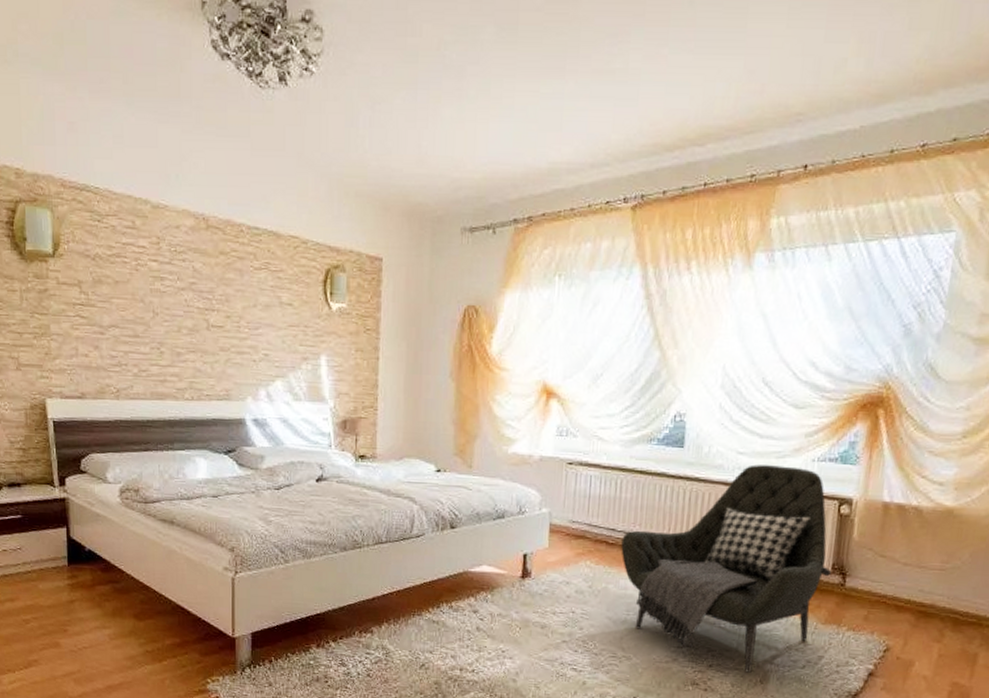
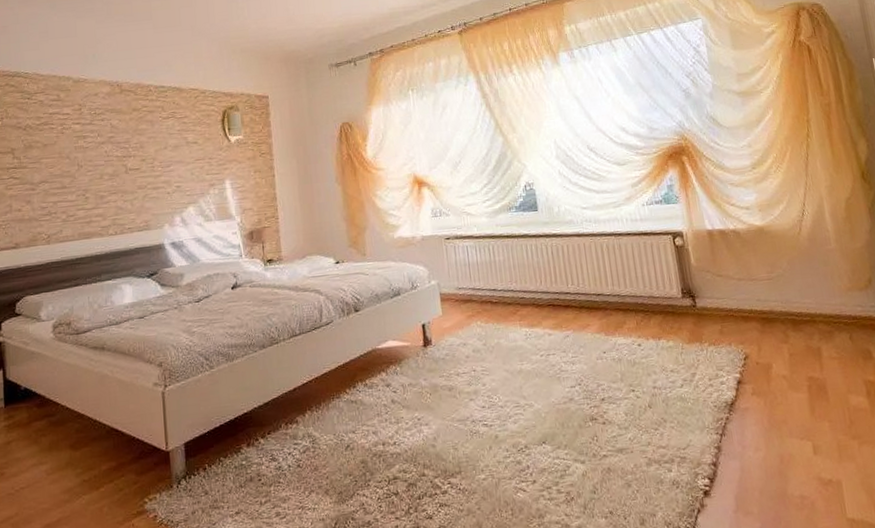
armchair: present [621,464,832,673] -> none [503,212,683,400]

